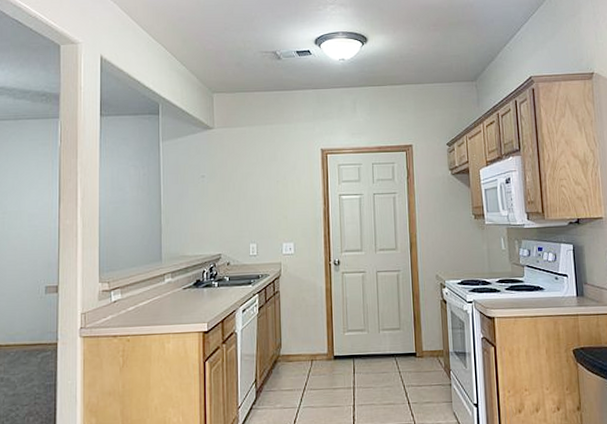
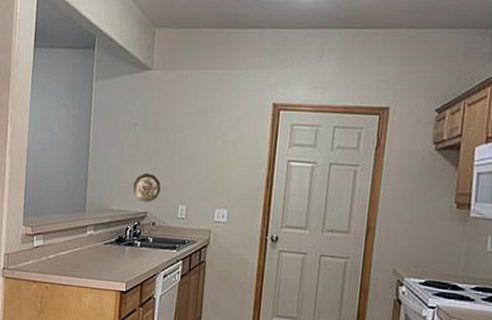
decorative plate: none [205,219,231,245] -> present [132,173,161,202]

